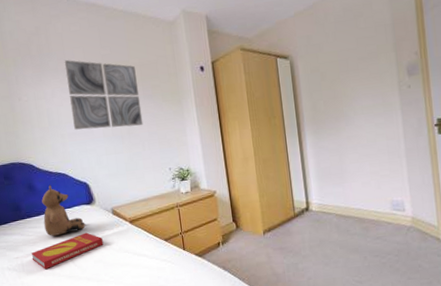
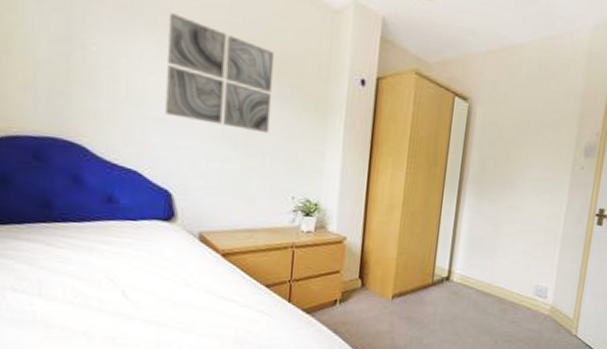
book: present [31,232,104,270] -> none [57,258,178,299]
teddy bear: present [41,184,86,236] -> none [88,181,155,255]

